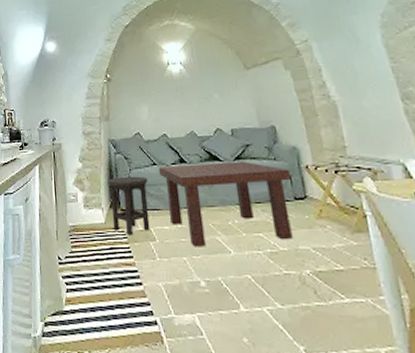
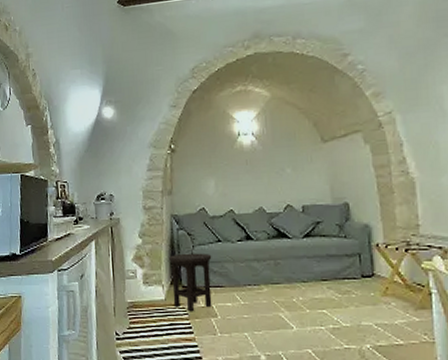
coffee table: present [158,161,293,247] -> none [223,238,361,323]

